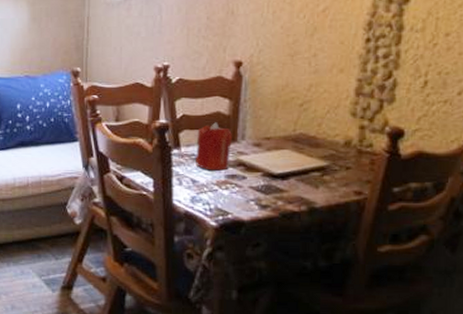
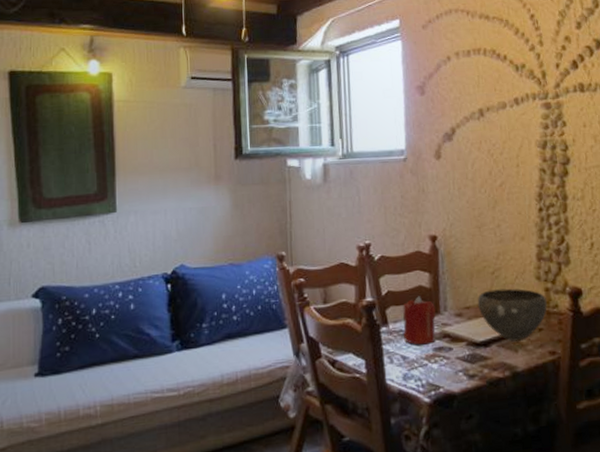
bowl: none [279,122,360,177] -> present [477,288,547,341]

